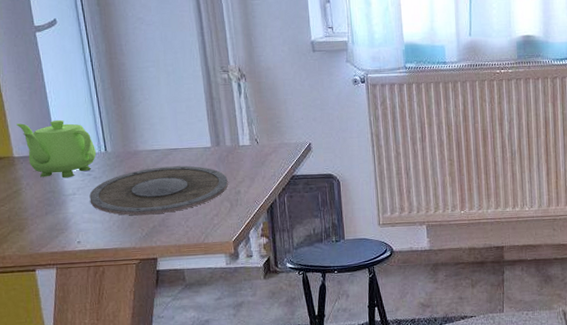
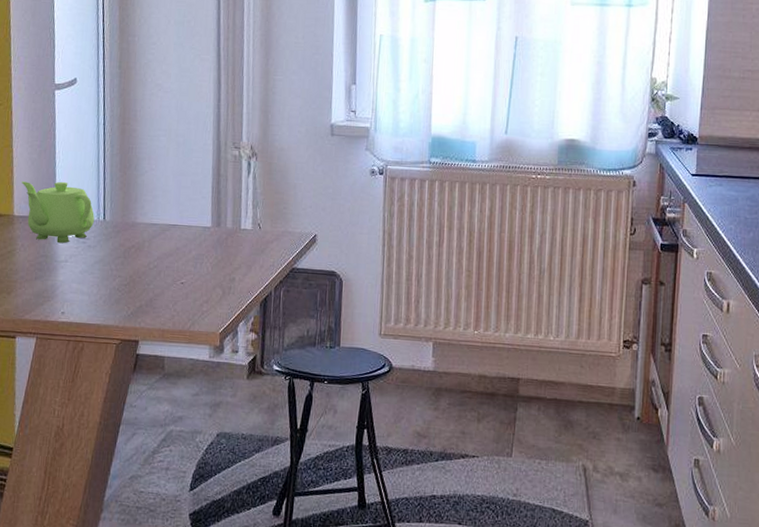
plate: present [89,165,228,216] -> none [80,242,224,293]

